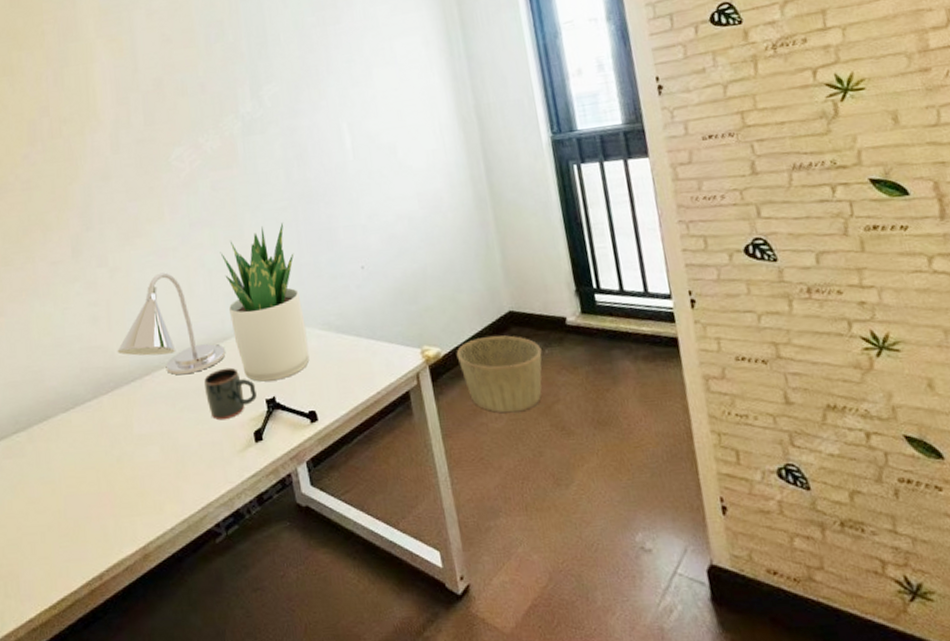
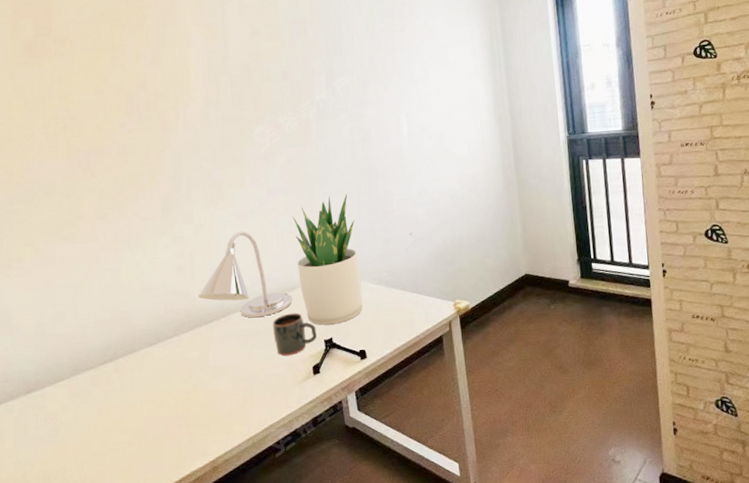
basket: present [456,335,542,413] -> none [481,293,549,355]

